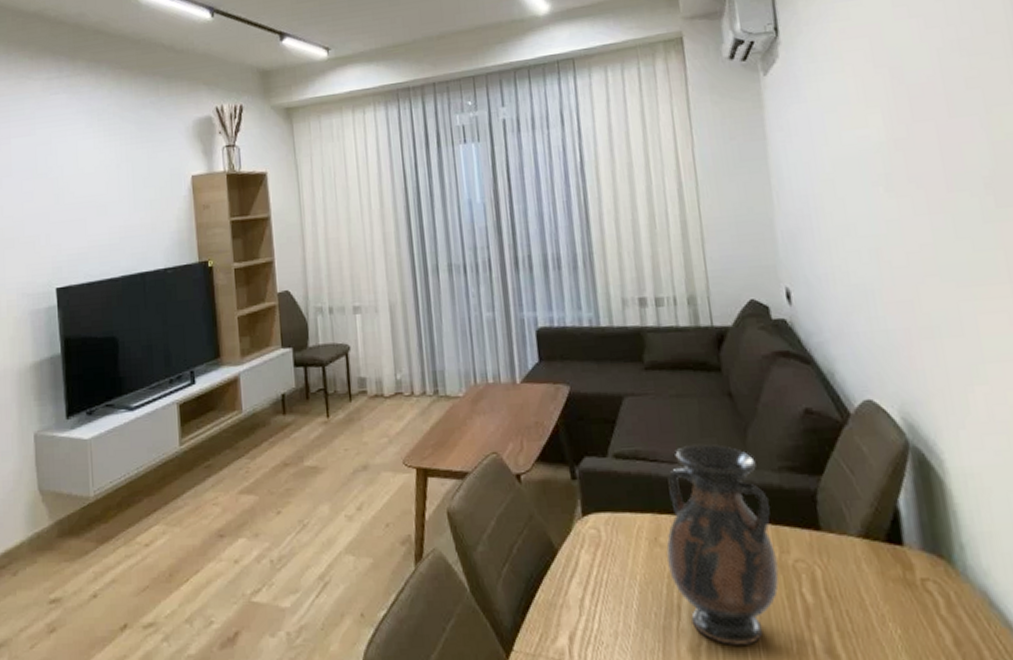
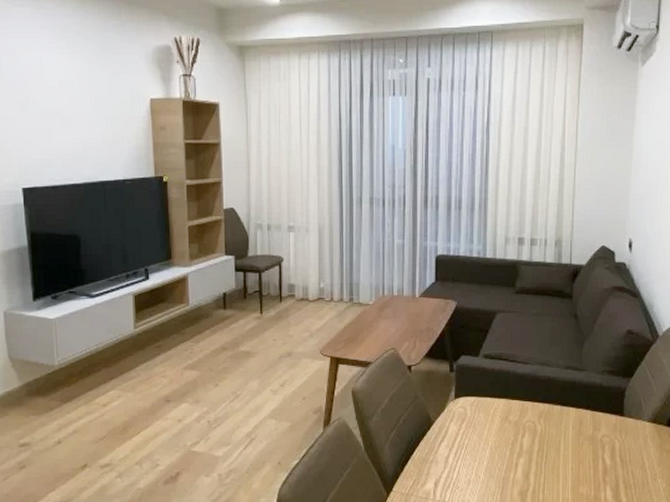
vase: present [666,444,779,645] -> none [512,351,591,491]

